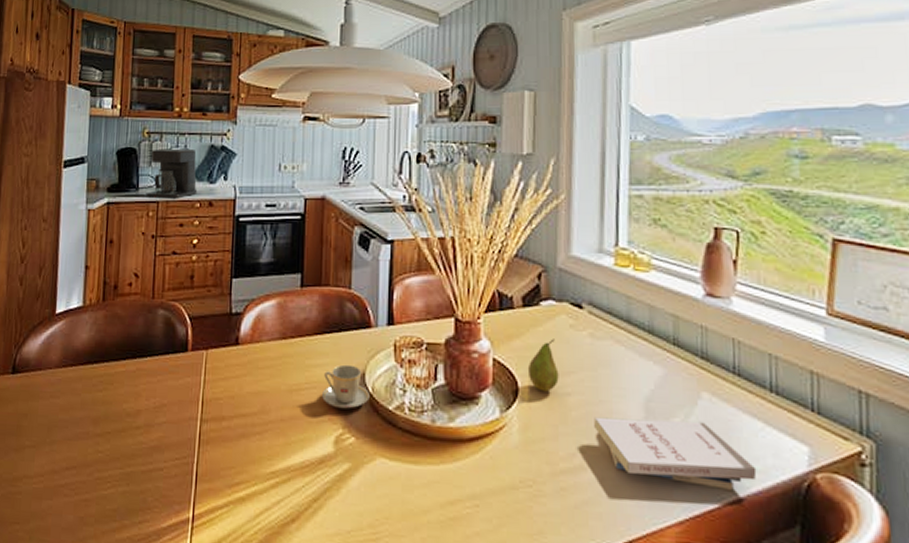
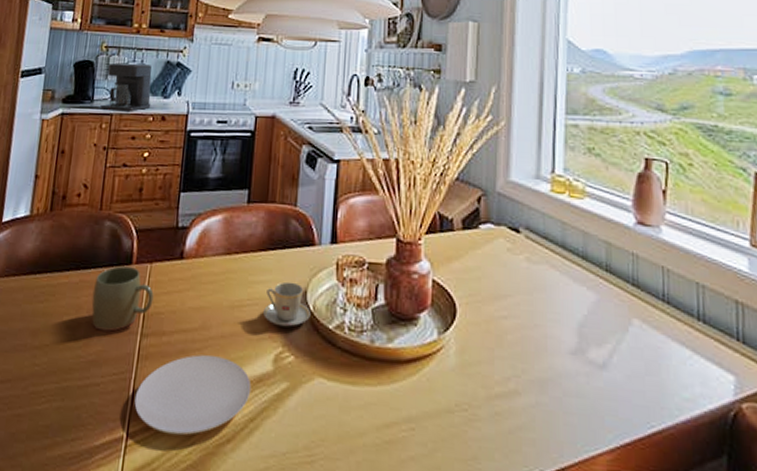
mug: none [150,354,211,418] -> present [91,266,154,332]
plate: none [198,438,313,517] -> present [134,354,252,436]
fruit: present [527,339,559,392] -> none [465,262,496,315]
books: present [594,417,757,490] -> none [529,341,686,418]

